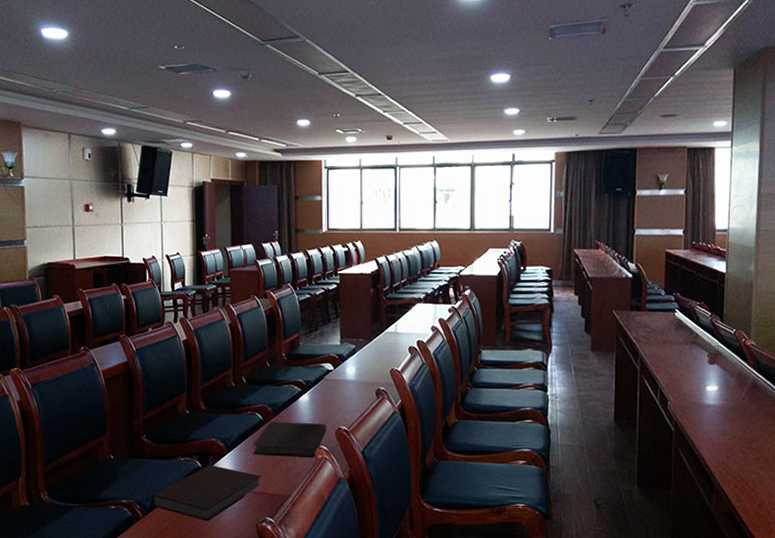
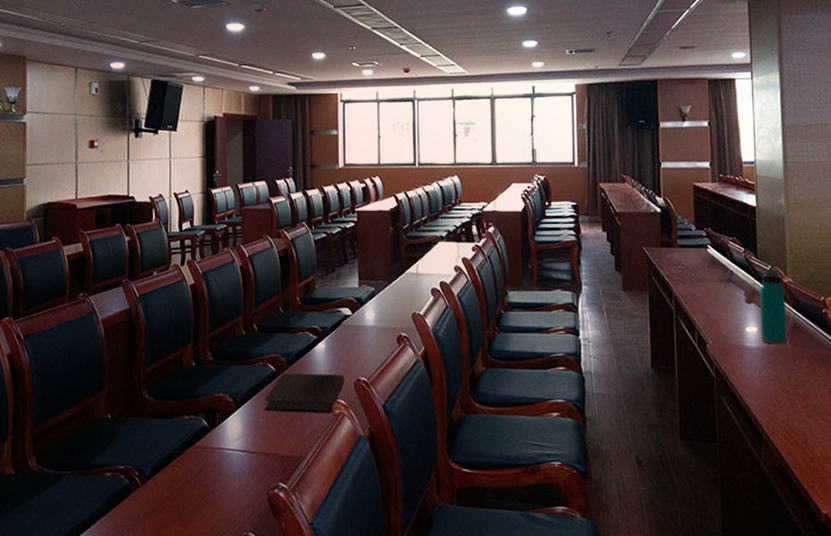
notebook: present [152,465,262,521] -> none [152,424,274,489]
water bottle: none [720,333,747,403] -> present [759,269,787,345]

